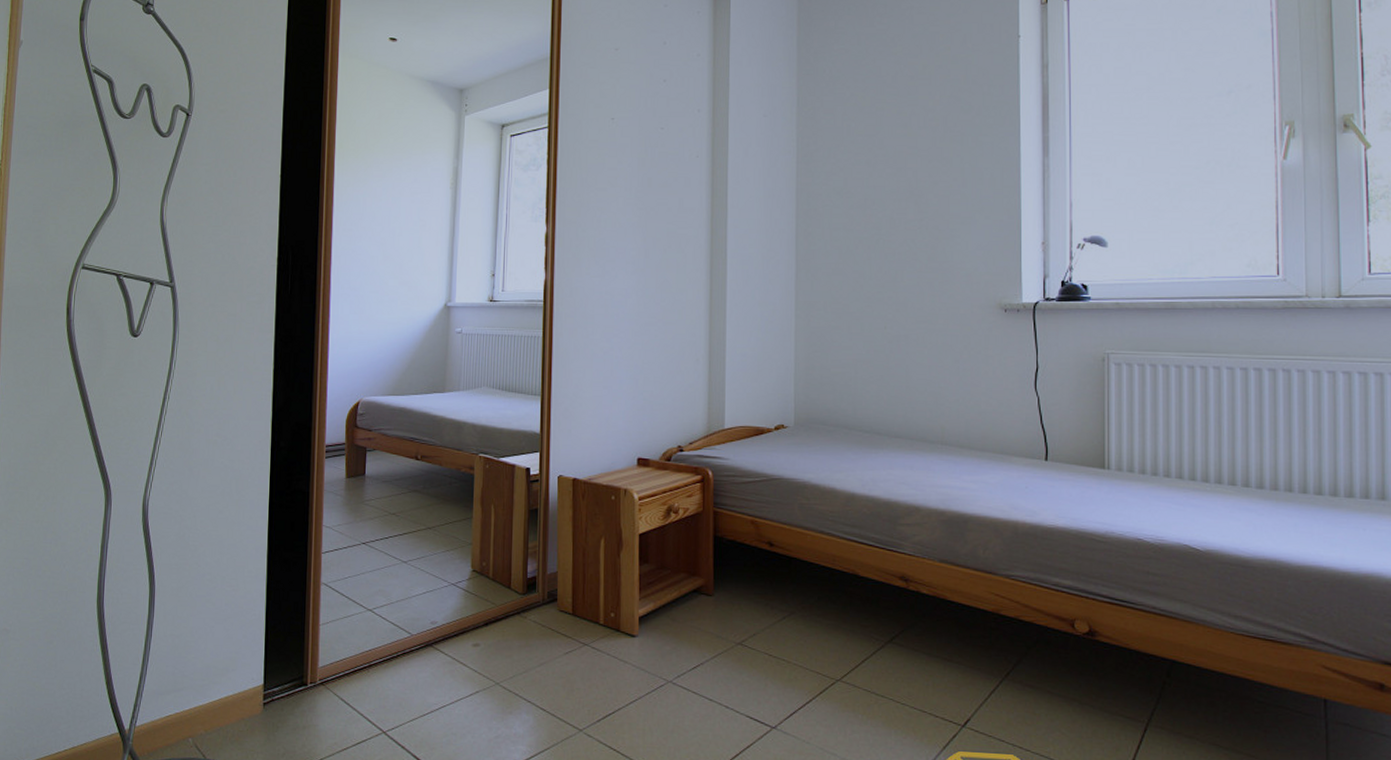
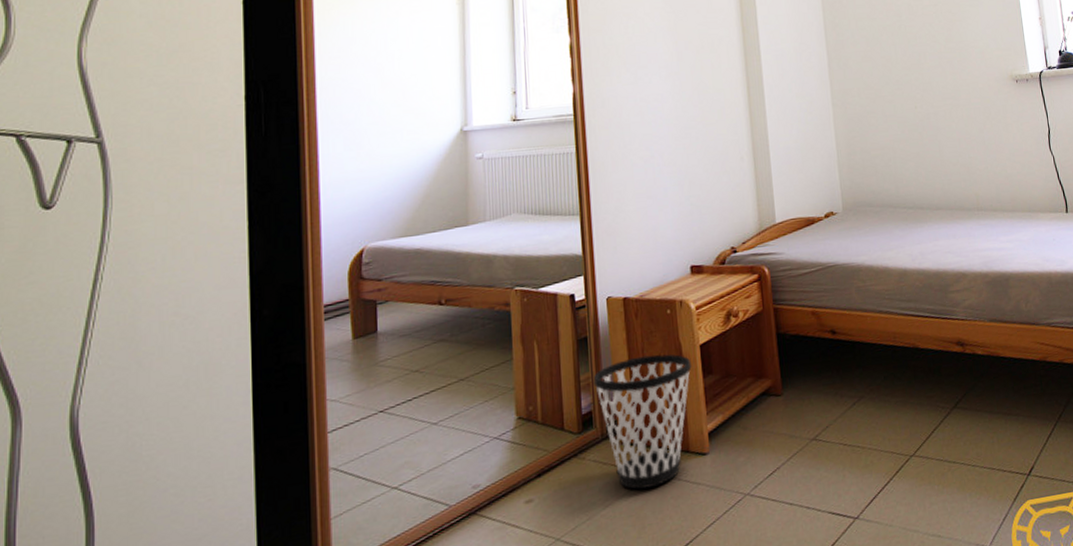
wastebasket: none [539,535,630,656] -> present [593,354,692,489]

